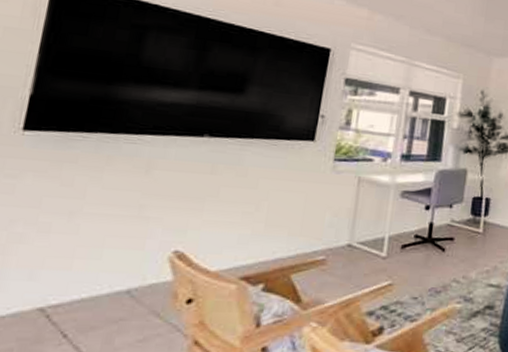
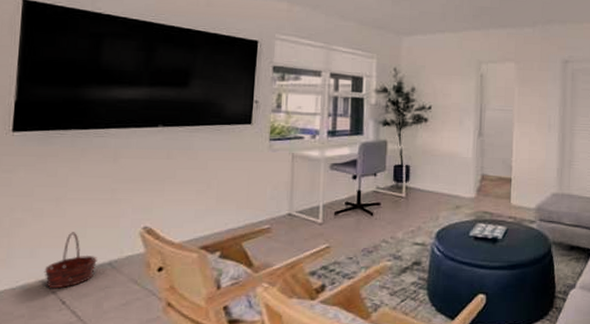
basket: none [43,252,113,318] -> present [44,232,97,288]

